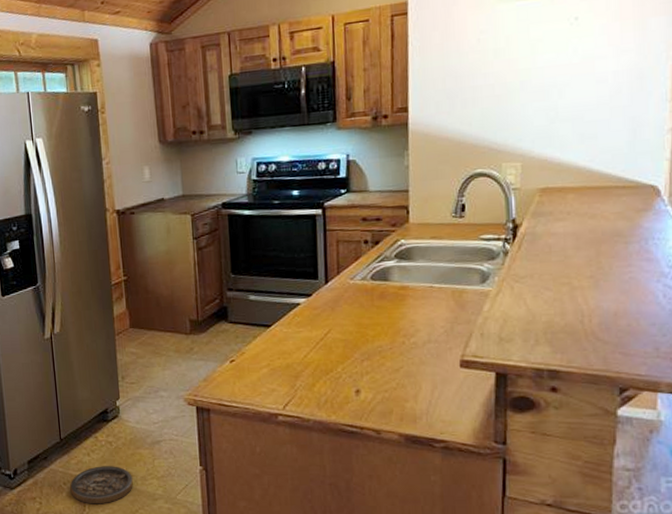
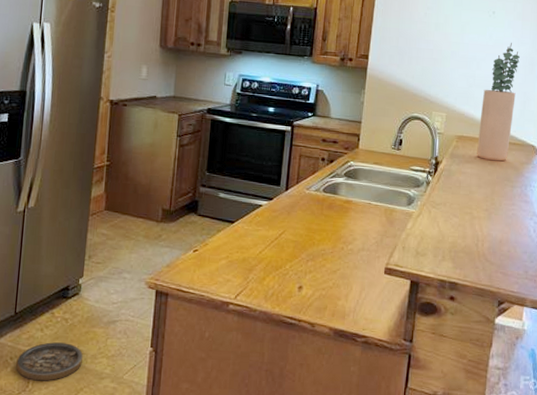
vase: none [569,53,622,214] -> present [477,42,520,162]

